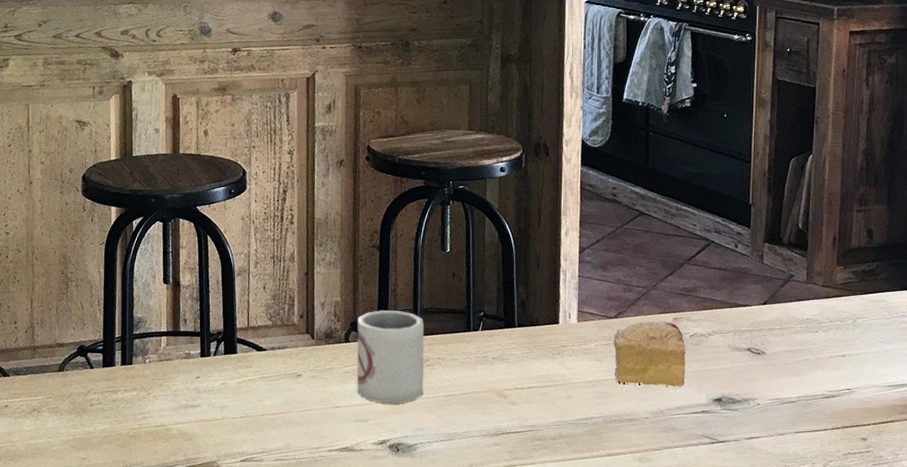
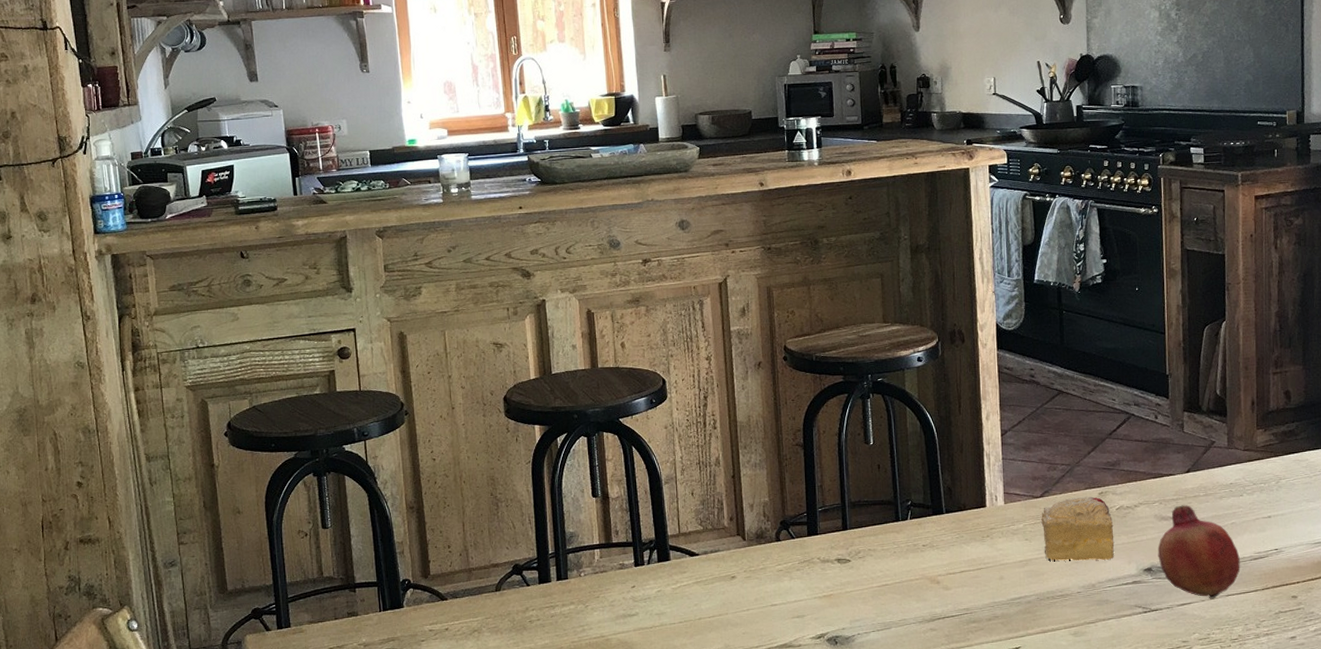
cup: present [357,310,425,403] -> none [787,506,858,598]
fruit: none [729,337,812,435] -> present [1157,505,1240,599]

